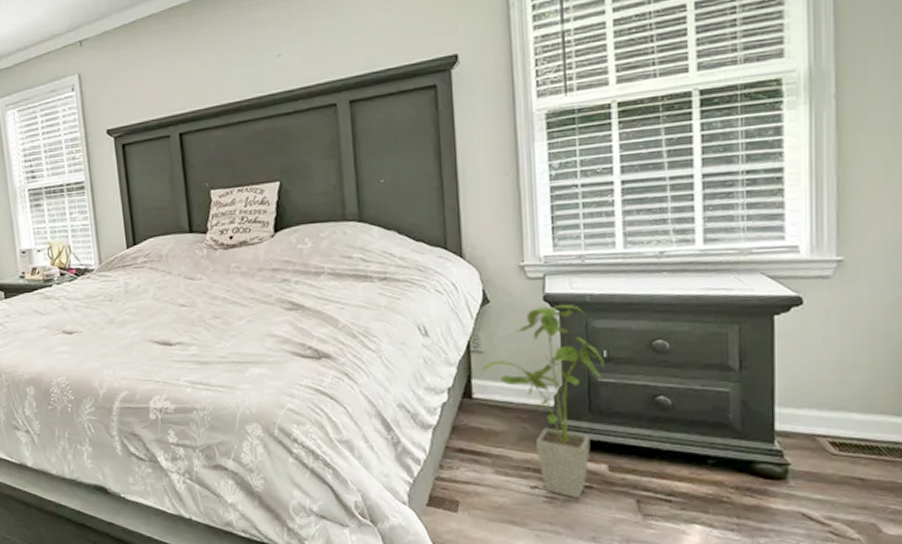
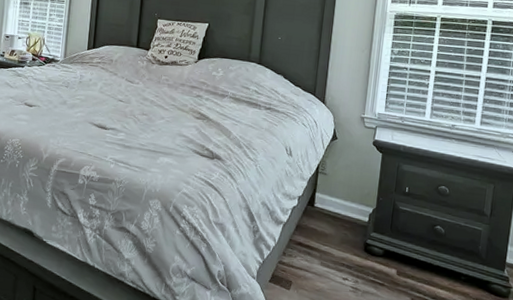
house plant: present [481,304,604,499] -> none [324,149,406,292]

